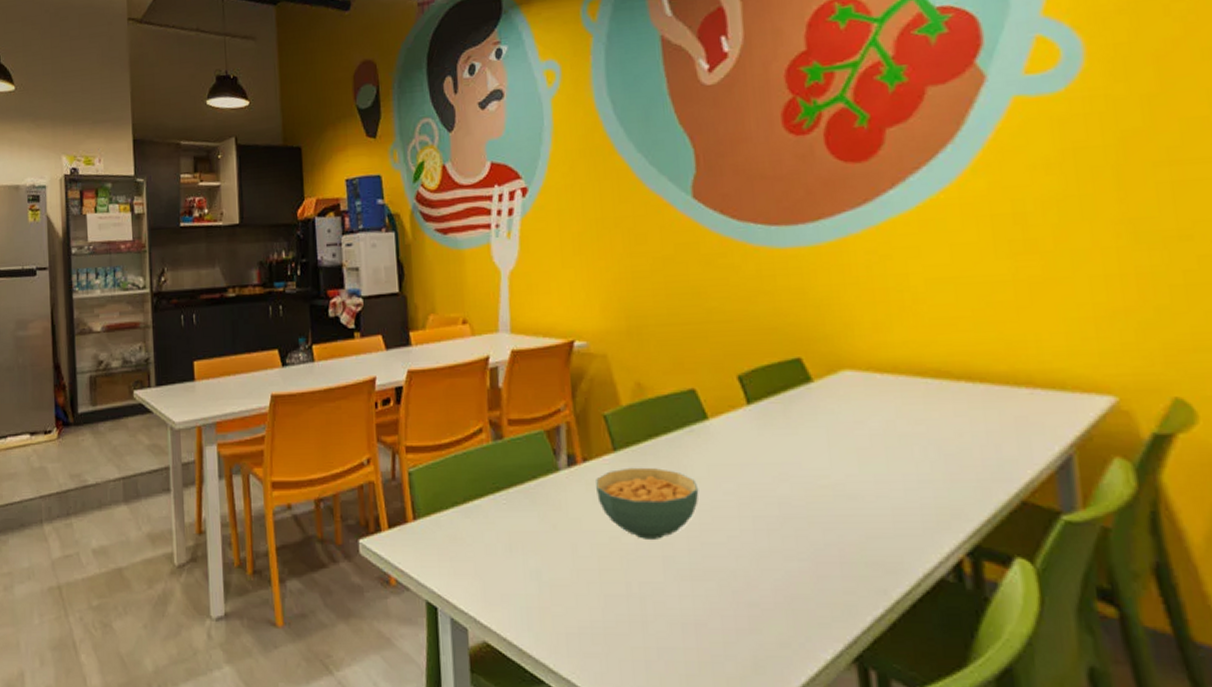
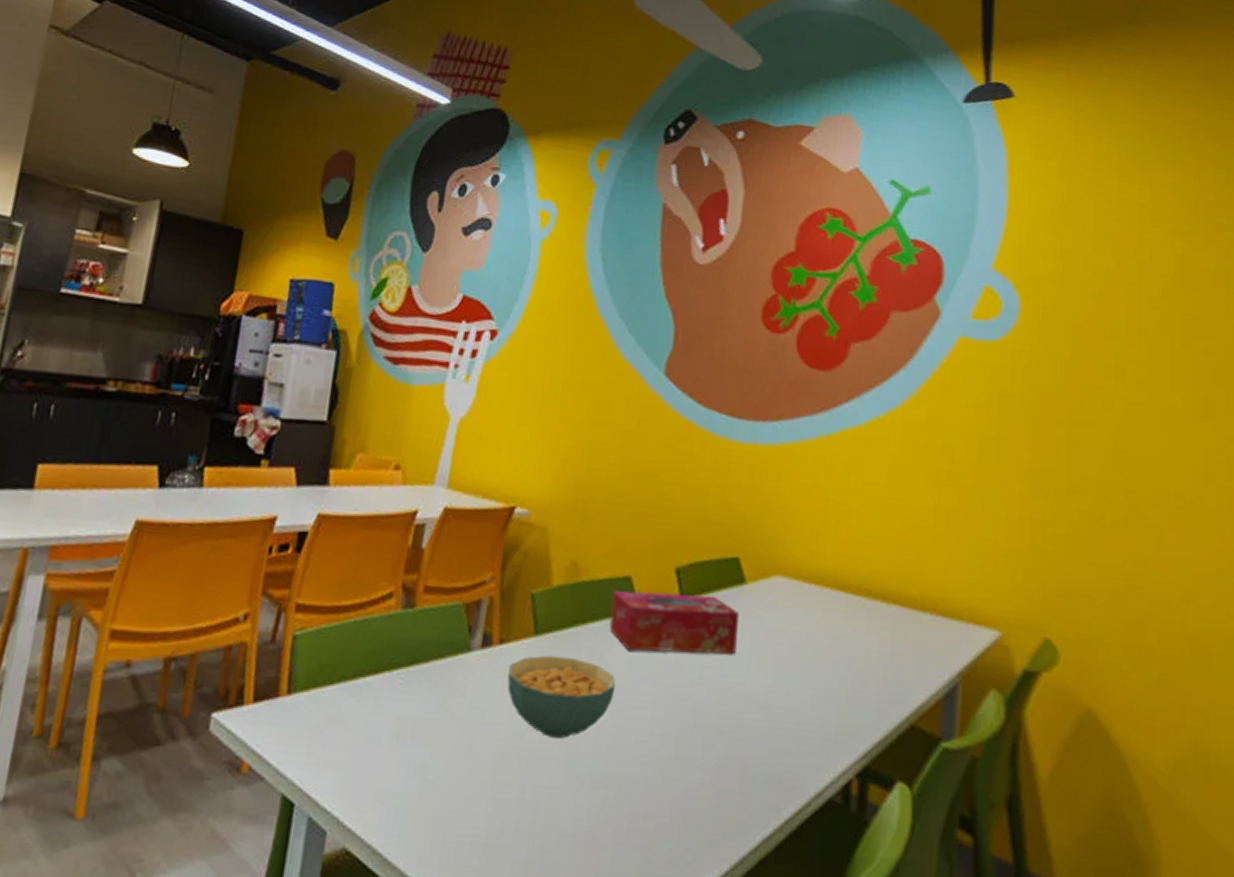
tissue box: none [680,397,814,456] -> present [609,591,739,655]

